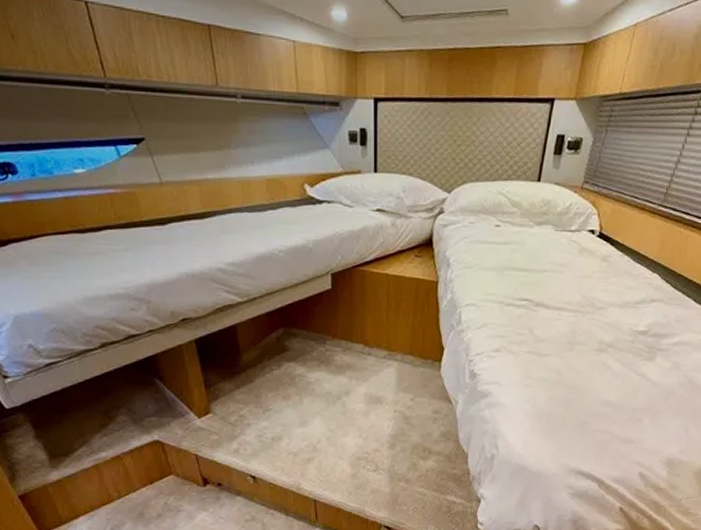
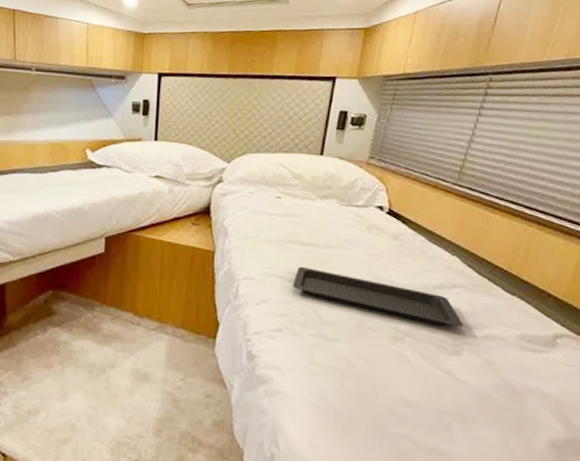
serving tray: none [511,291,659,337] -> present [293,266,464,327]

